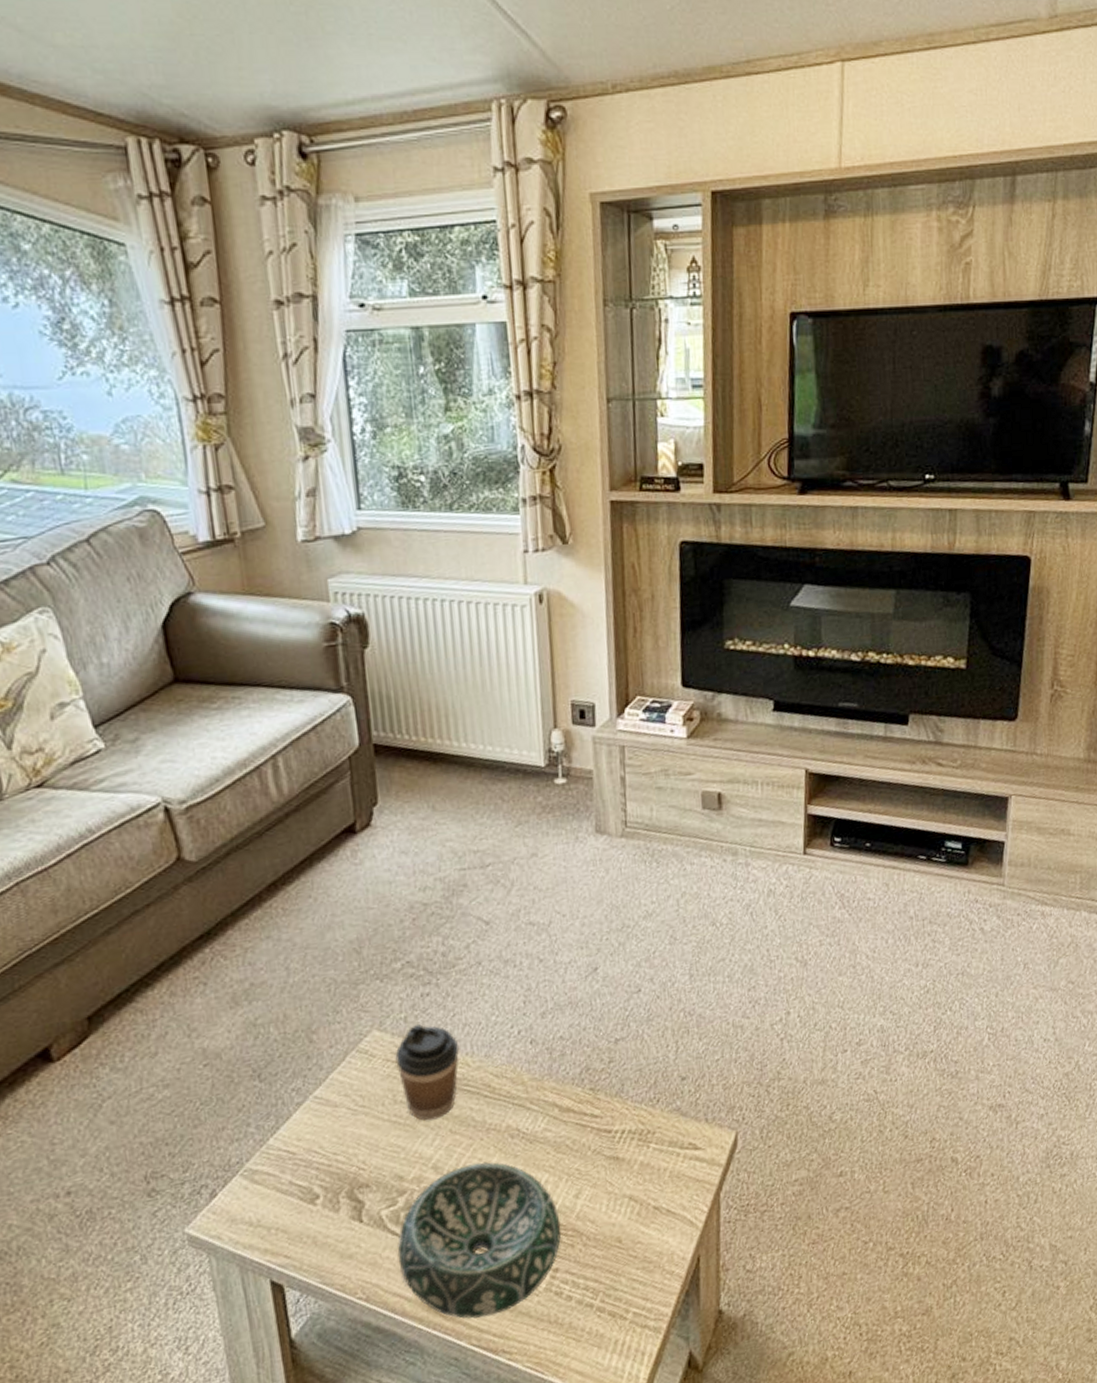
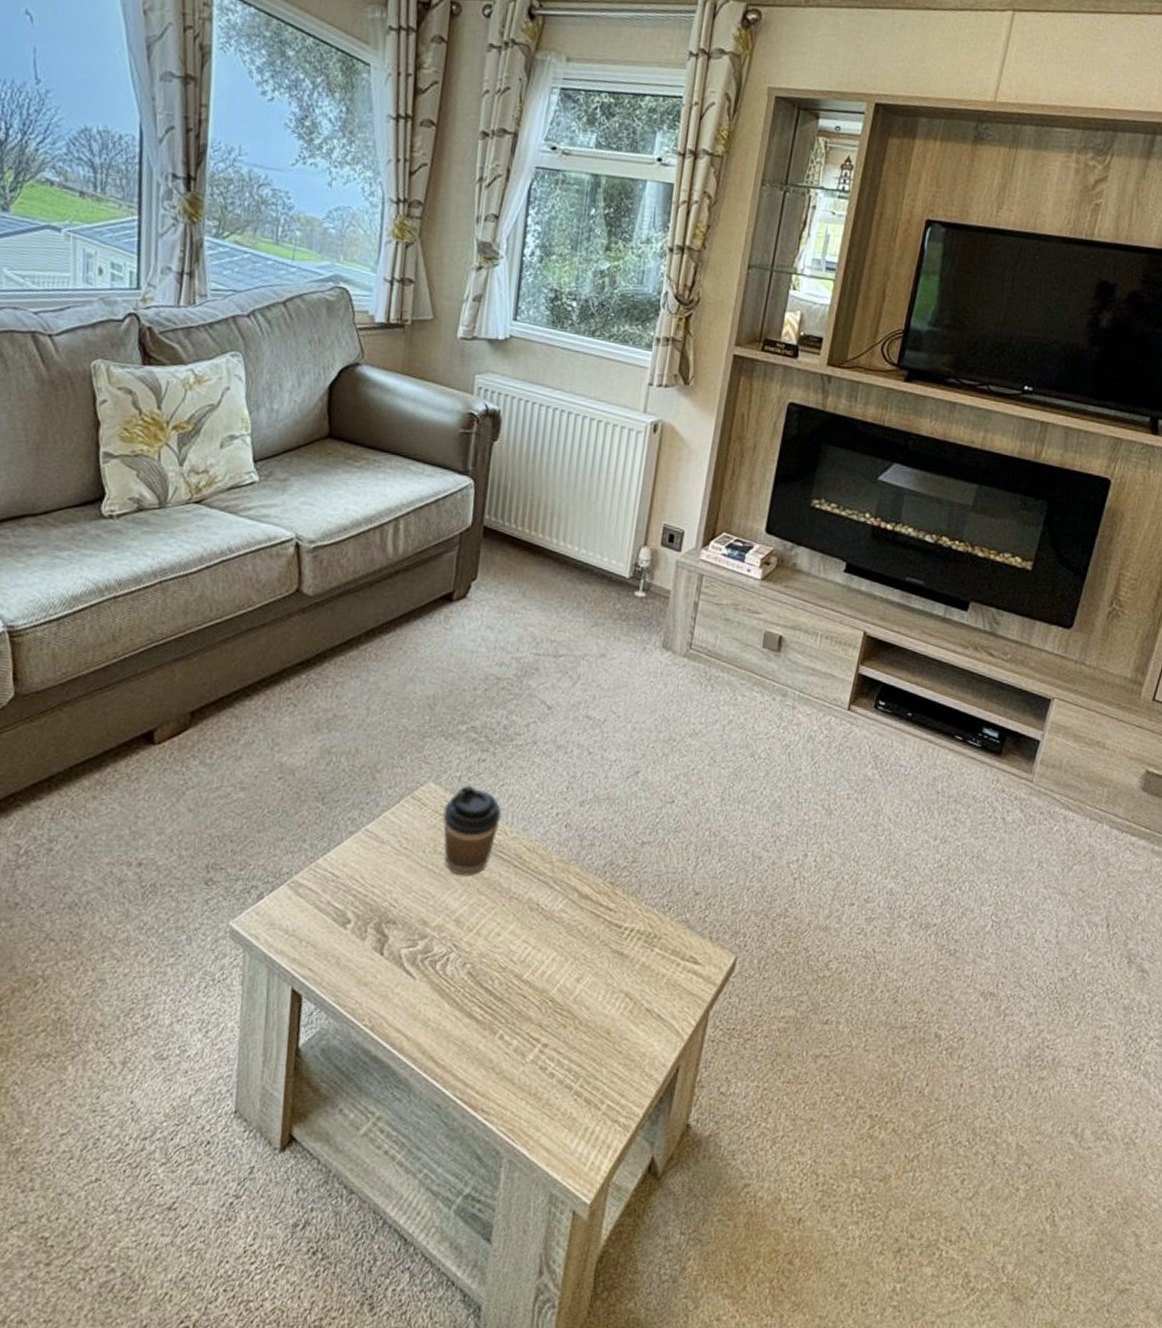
decorative bowl: present [397,1162,561,1319] -> none [406,926,559,1073]

